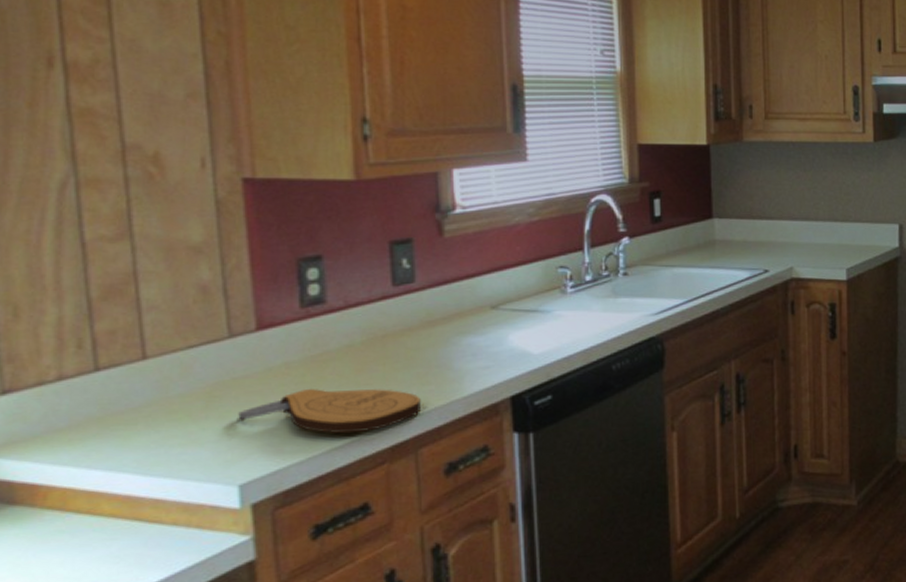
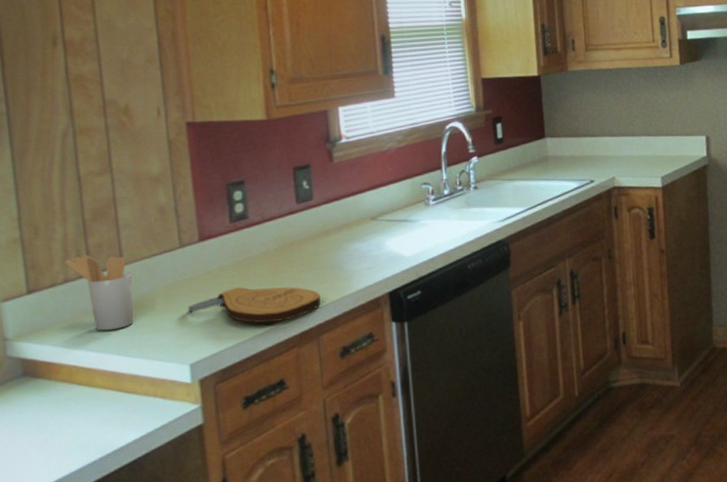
utensil holder: none [59,345,160,443] -> present [65,255,134,331]

